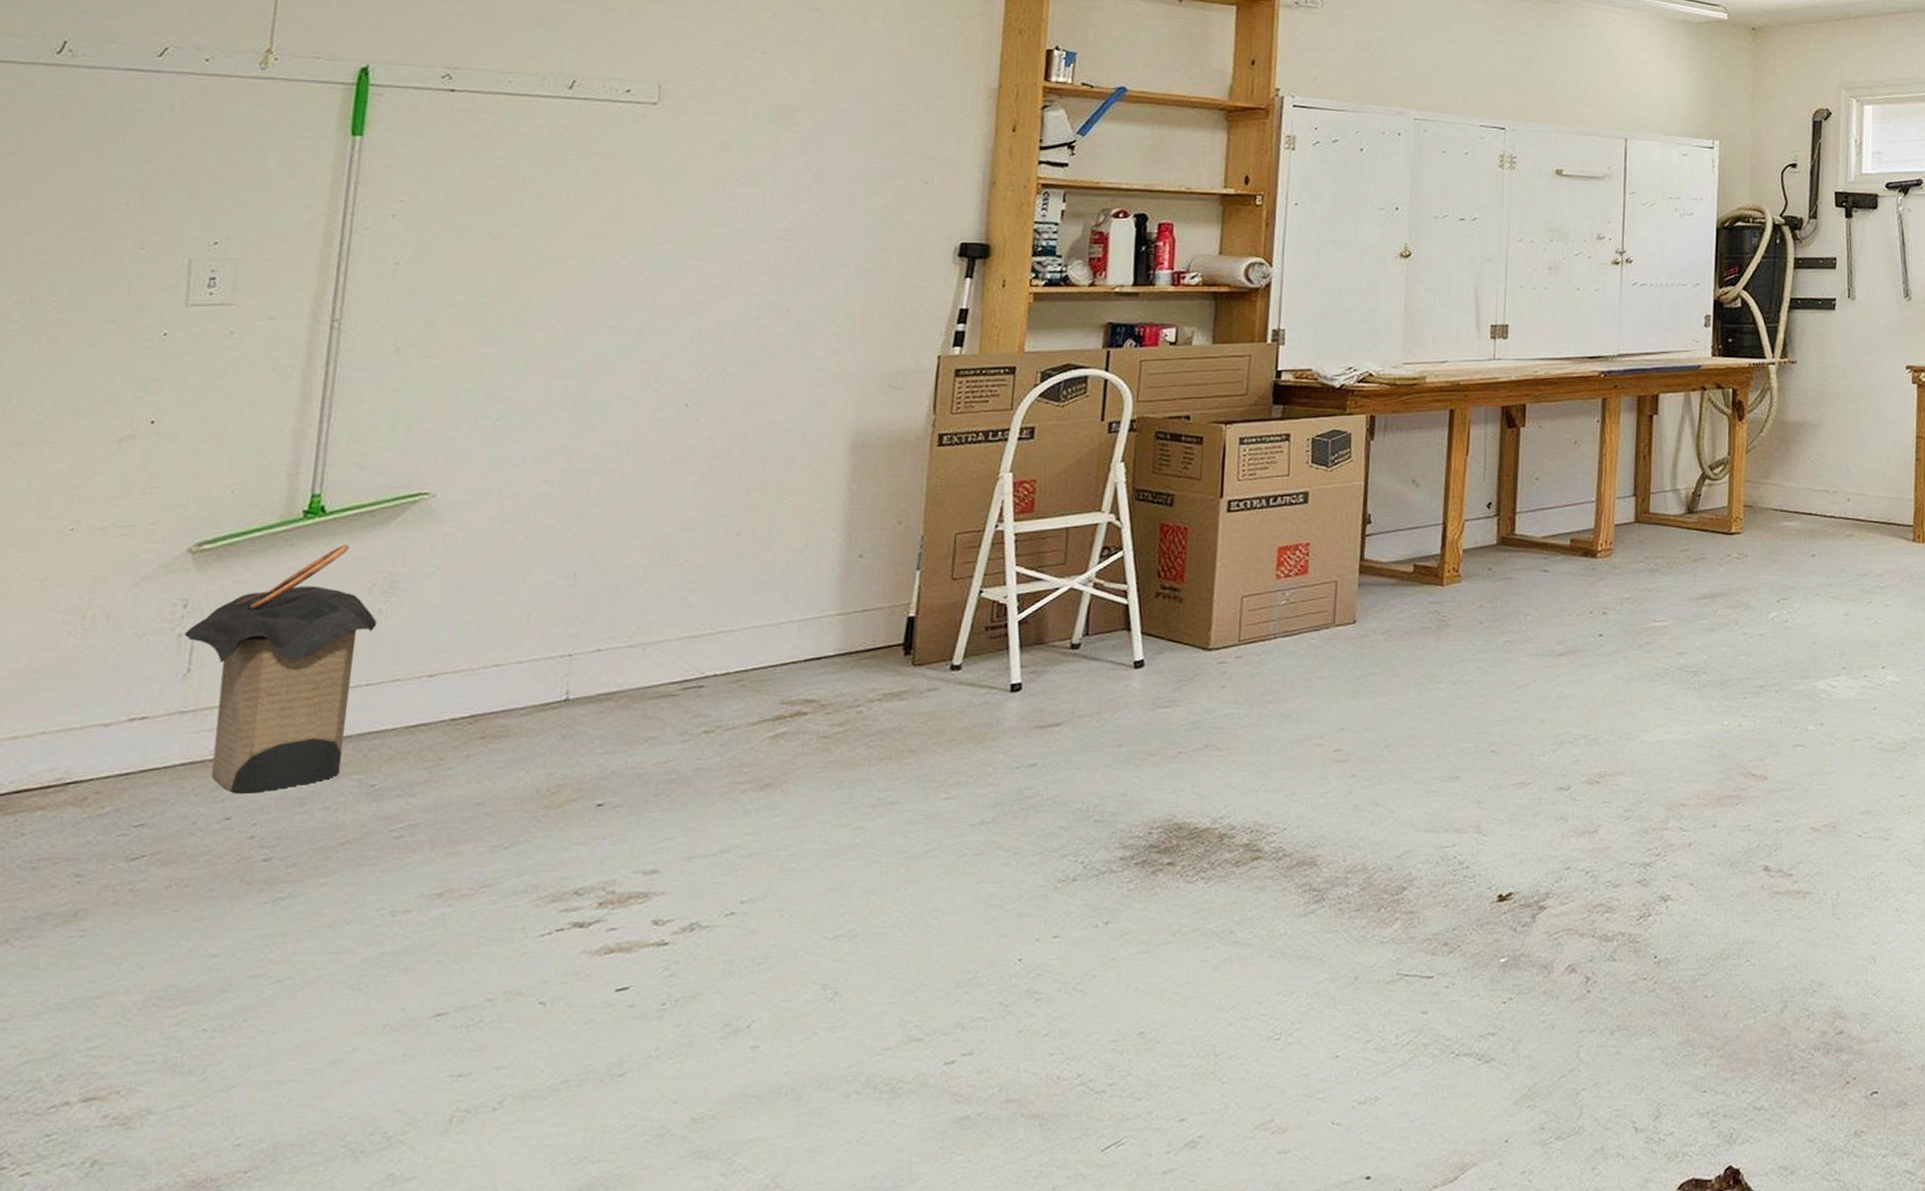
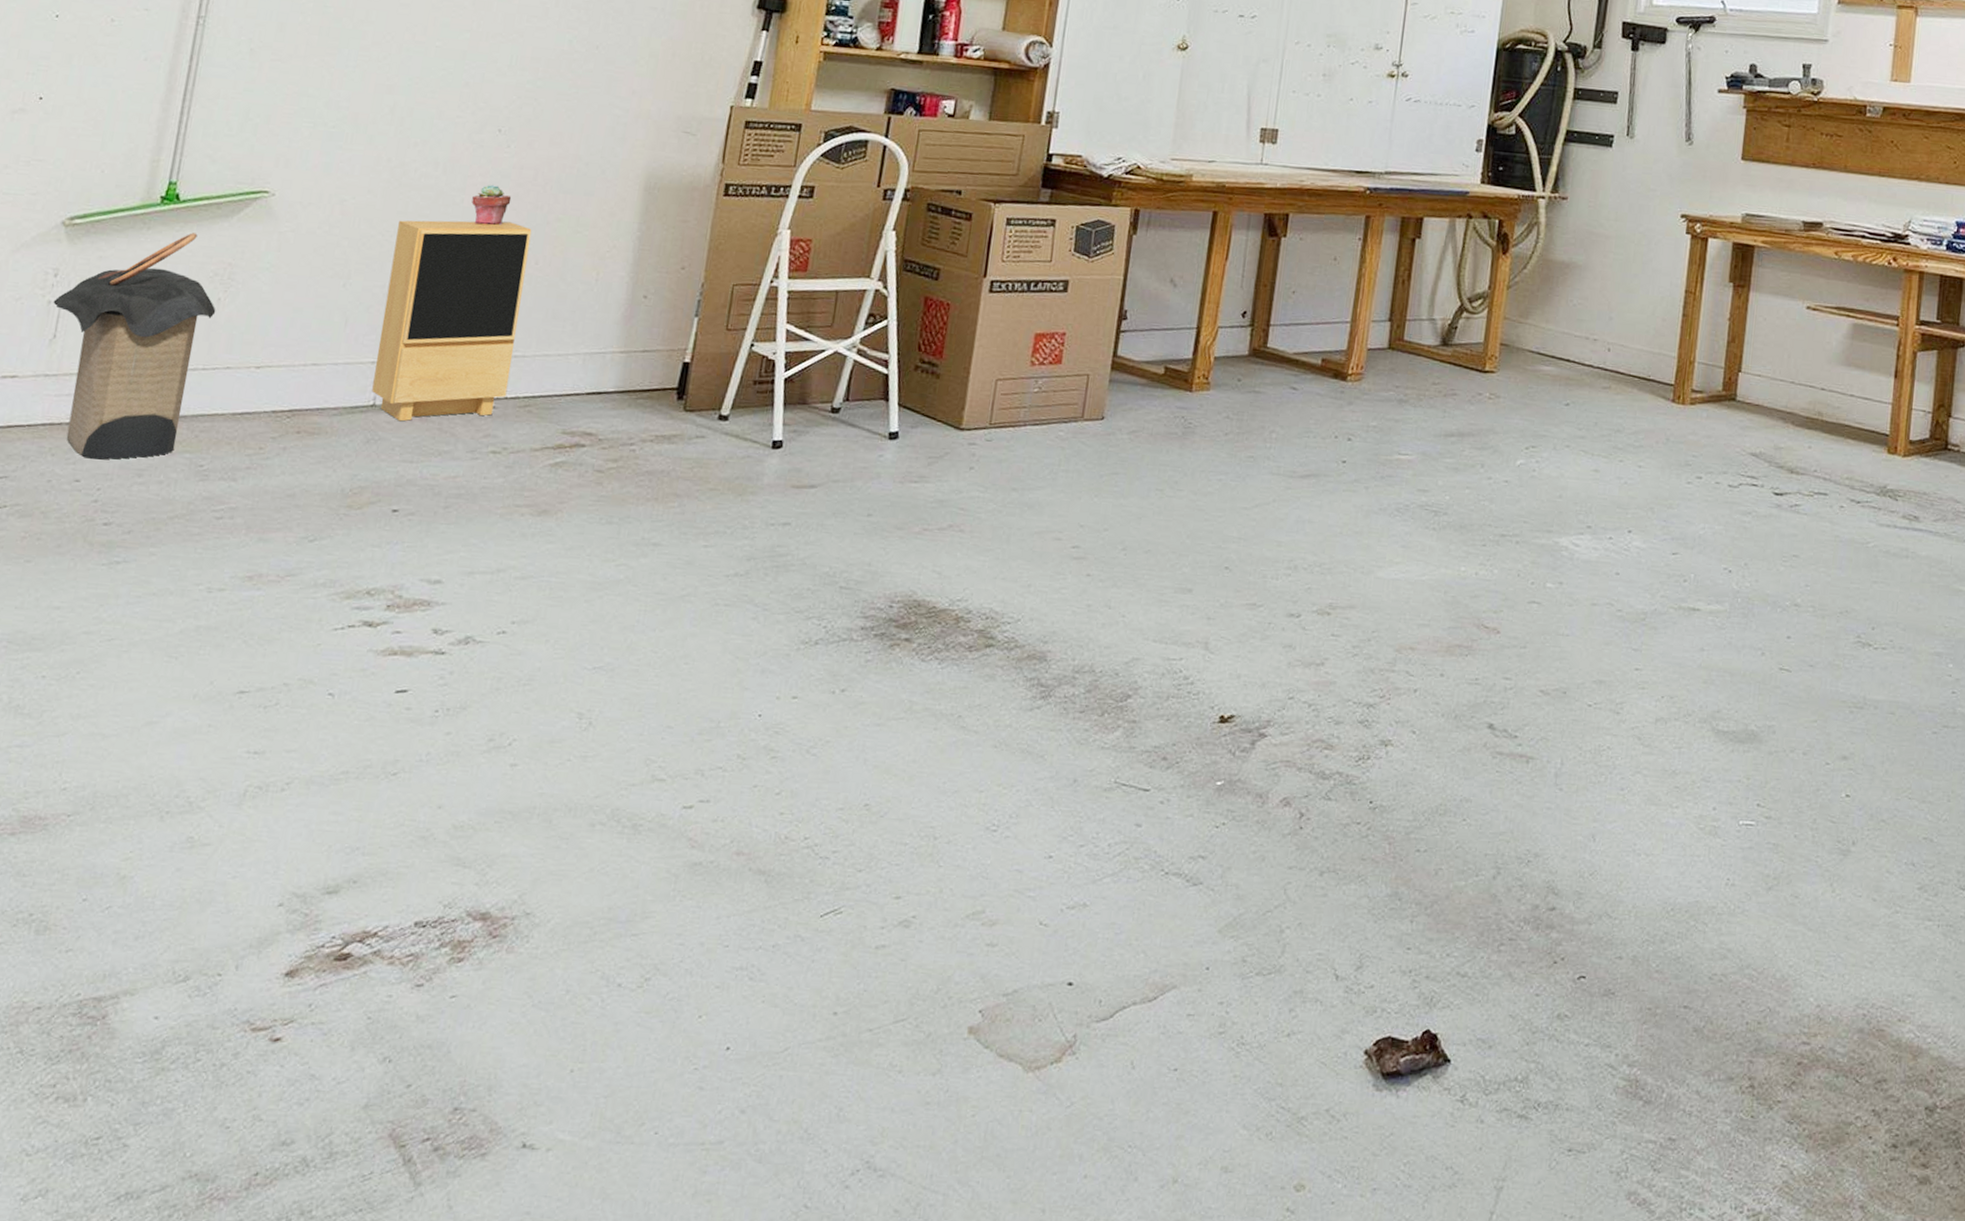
speaker: none [563,496,731,713] -> present [372,220,532,422]
potted succulent: none [661,460,705,502] -> present [471,184,512,226]

